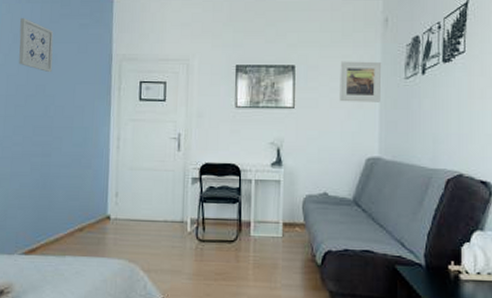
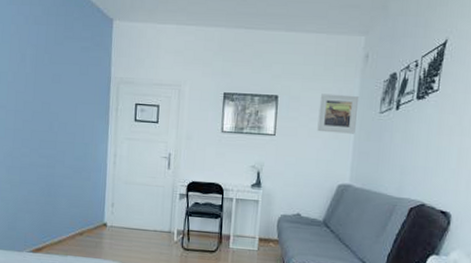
wall art: present [19,17,54,73] -> none [26,38,58,92]

